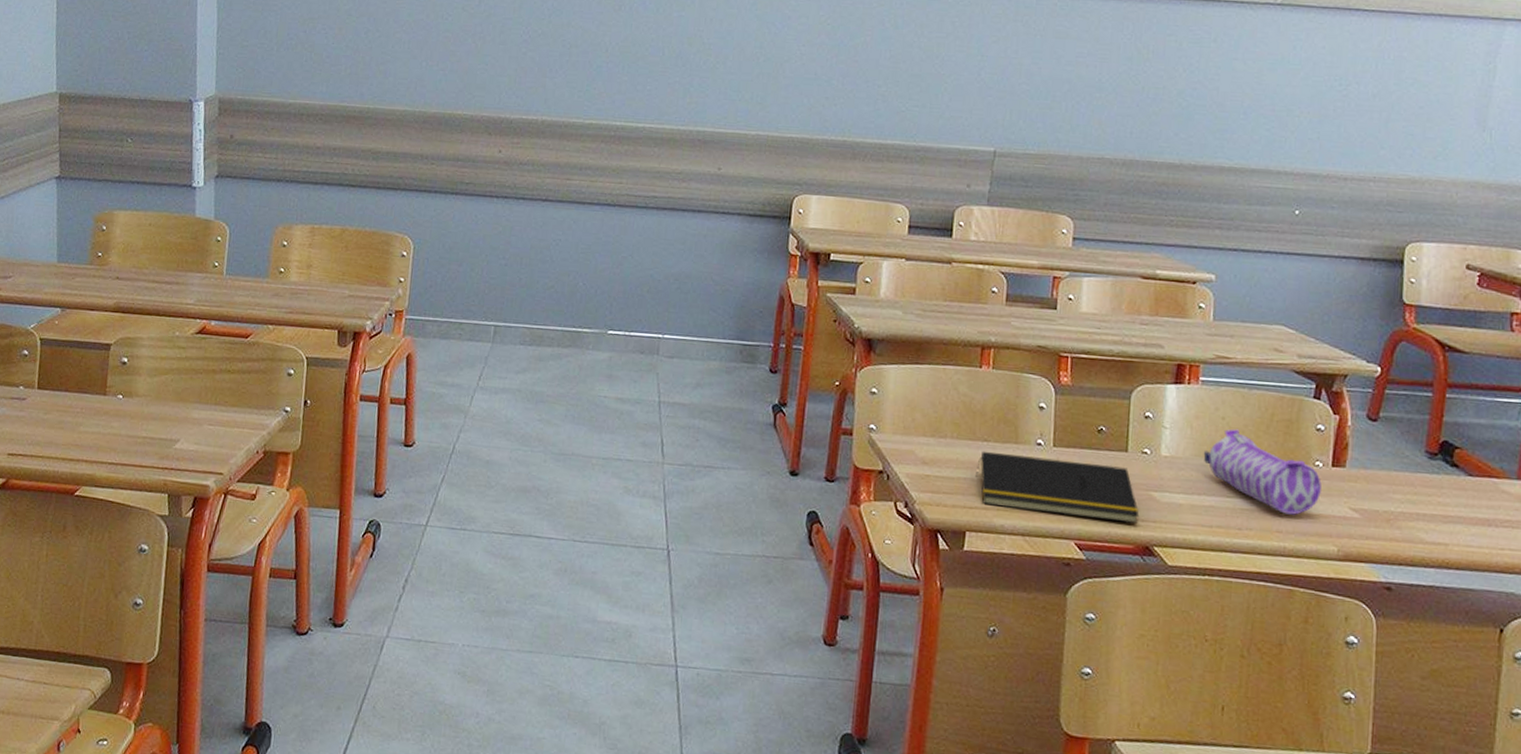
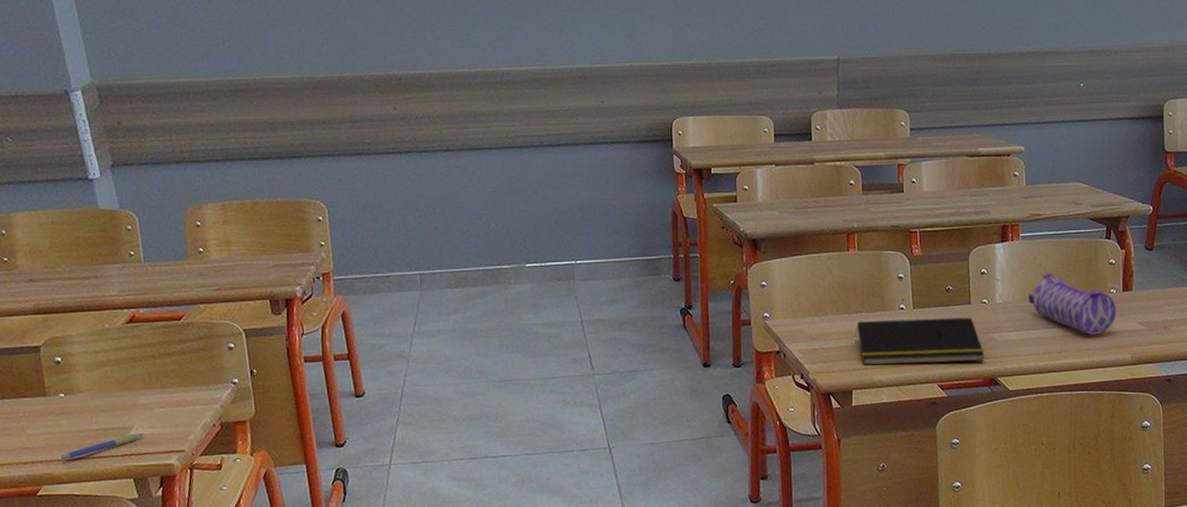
pen: none [105,447,188,464] -> present [60,434,144,460]

